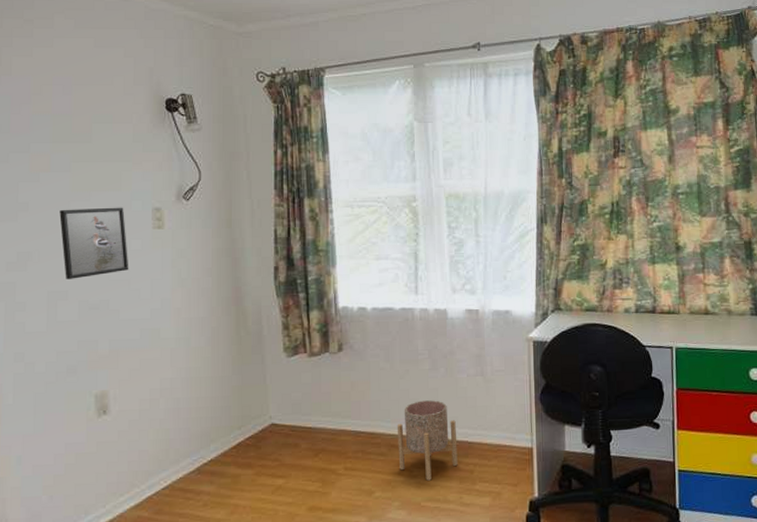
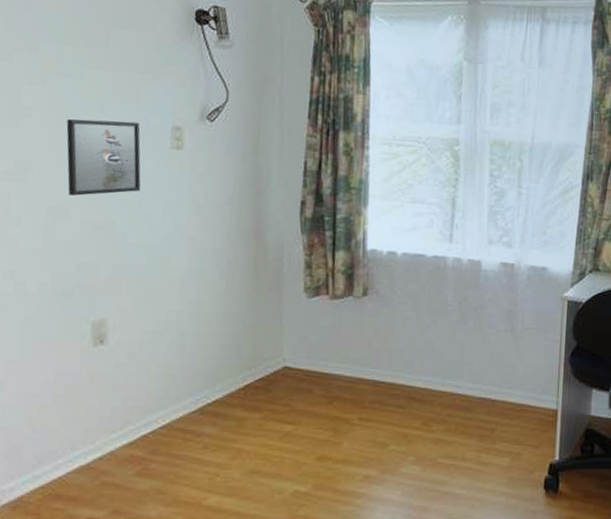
planter: present [397,400,458,481] -> none [417,353,481,437]

